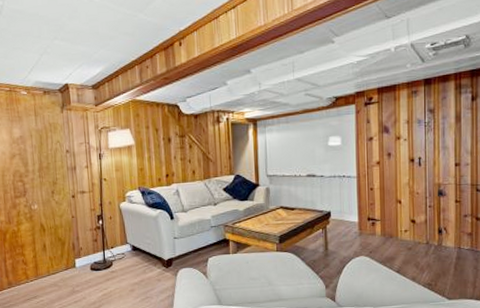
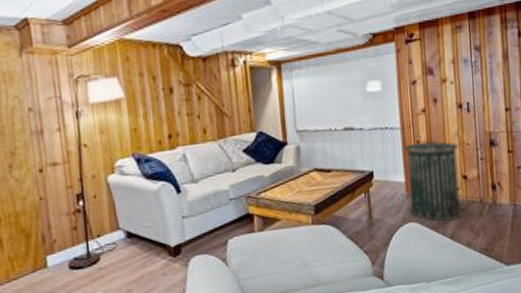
trash can: none [358,189,409,257] -> present [403,140,462,221]

